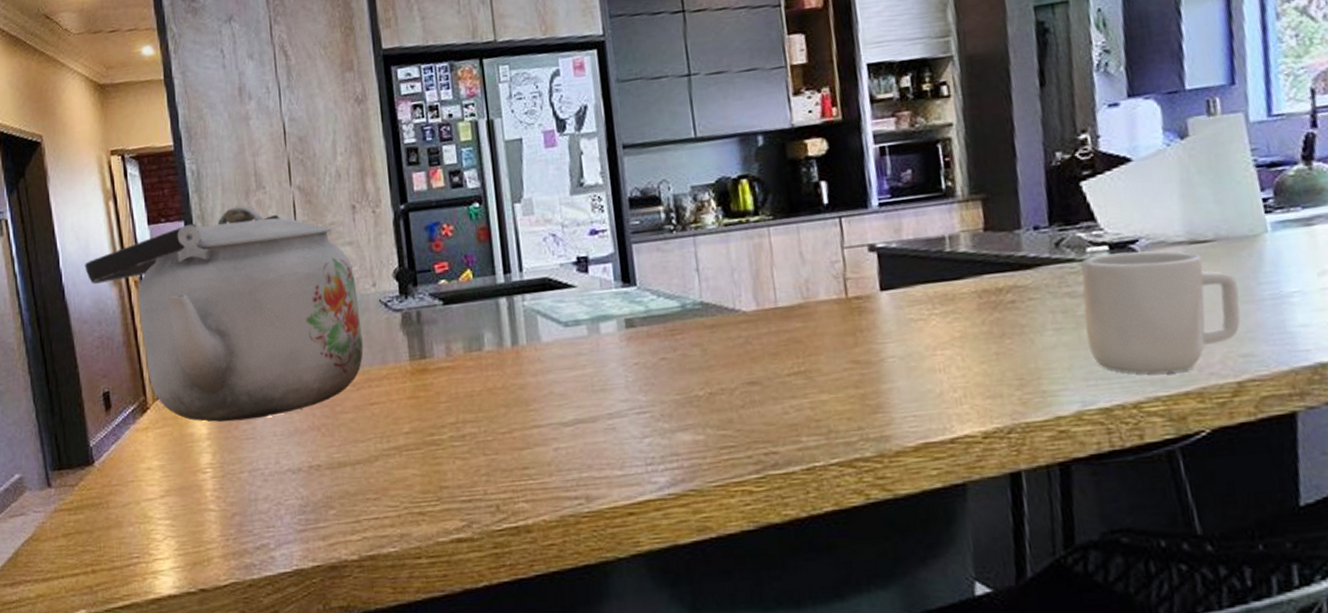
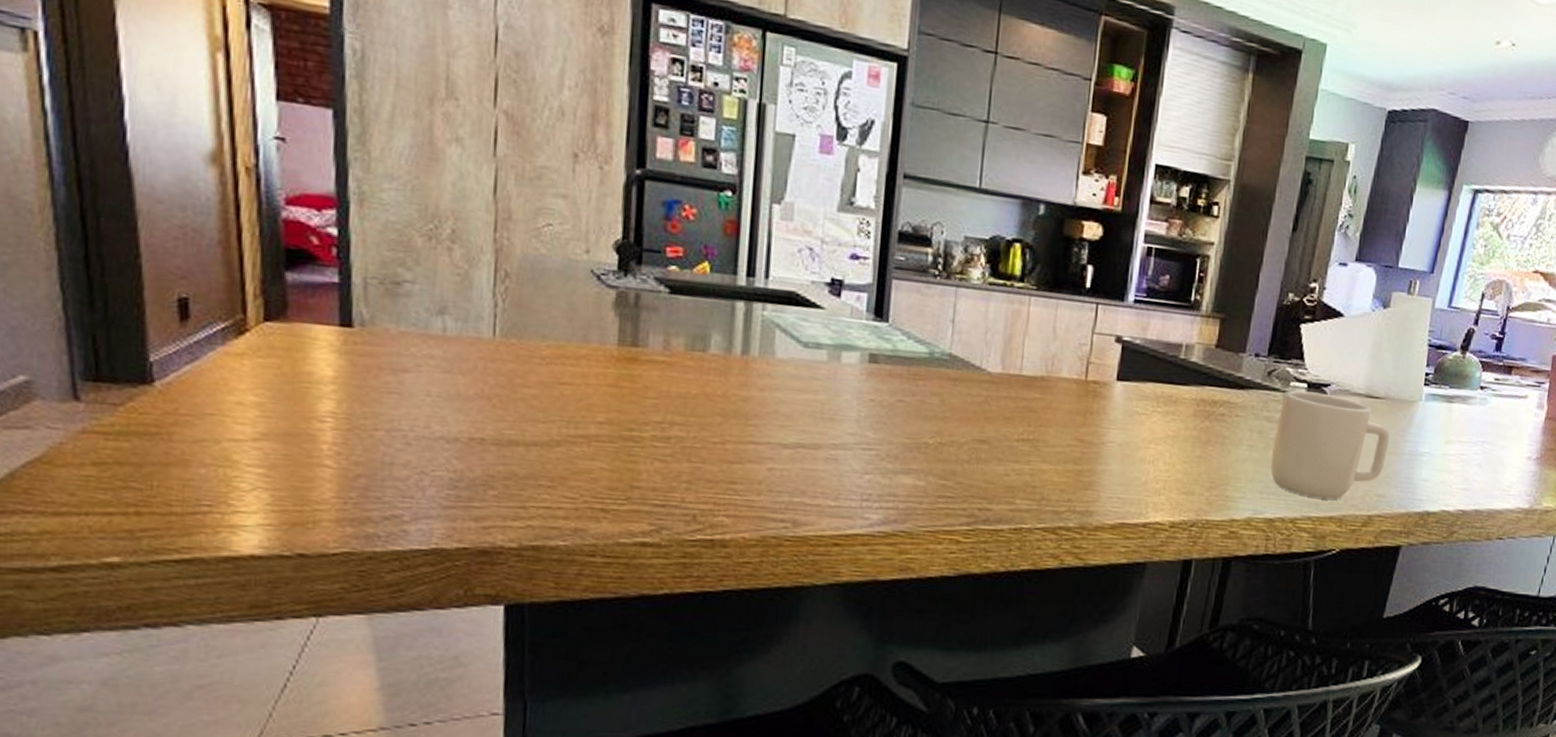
kettle: present [85,205,364,422] -> none [166,110,564,373]

